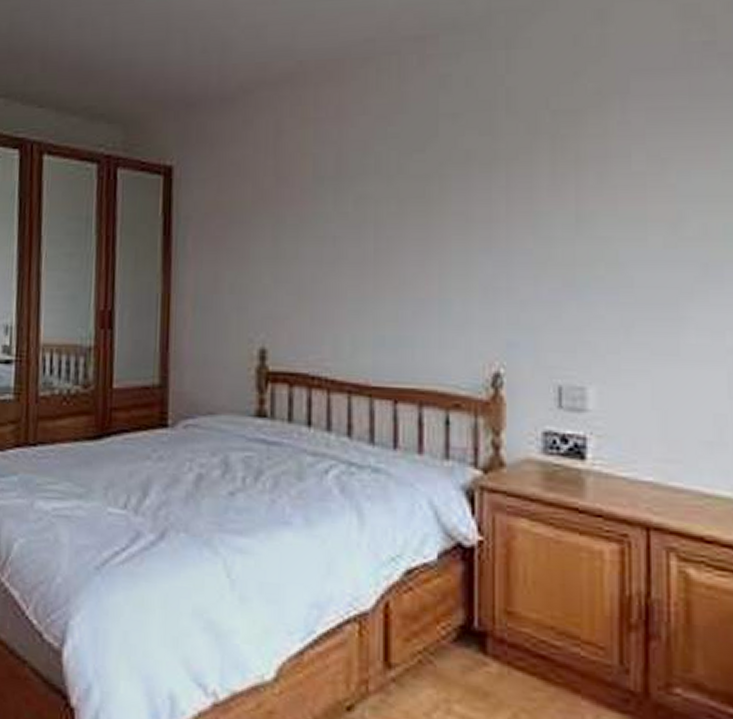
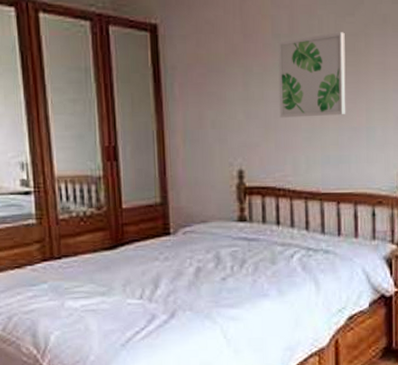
wall art: none [318,173,411,283] -> present [277,32,346,118]

